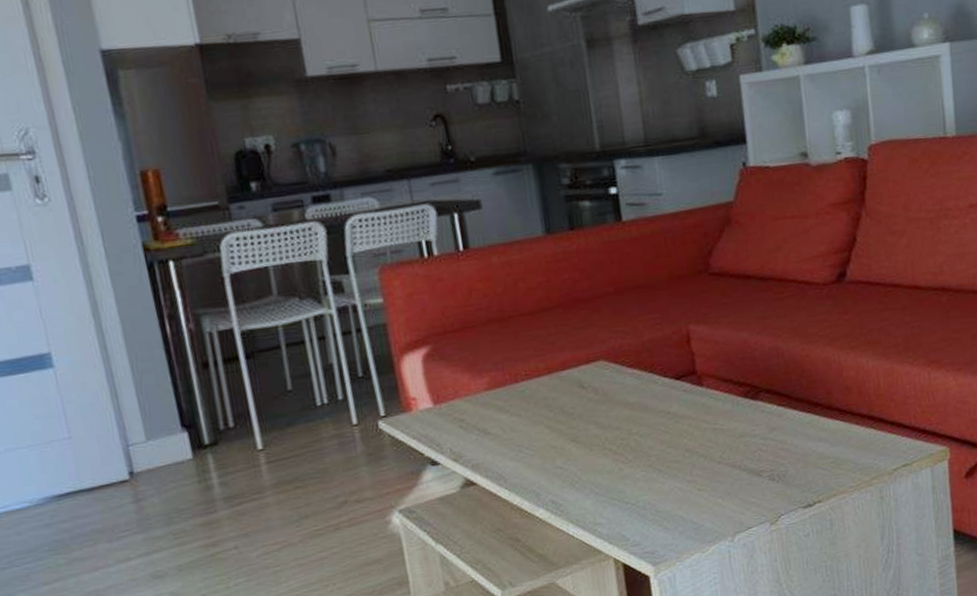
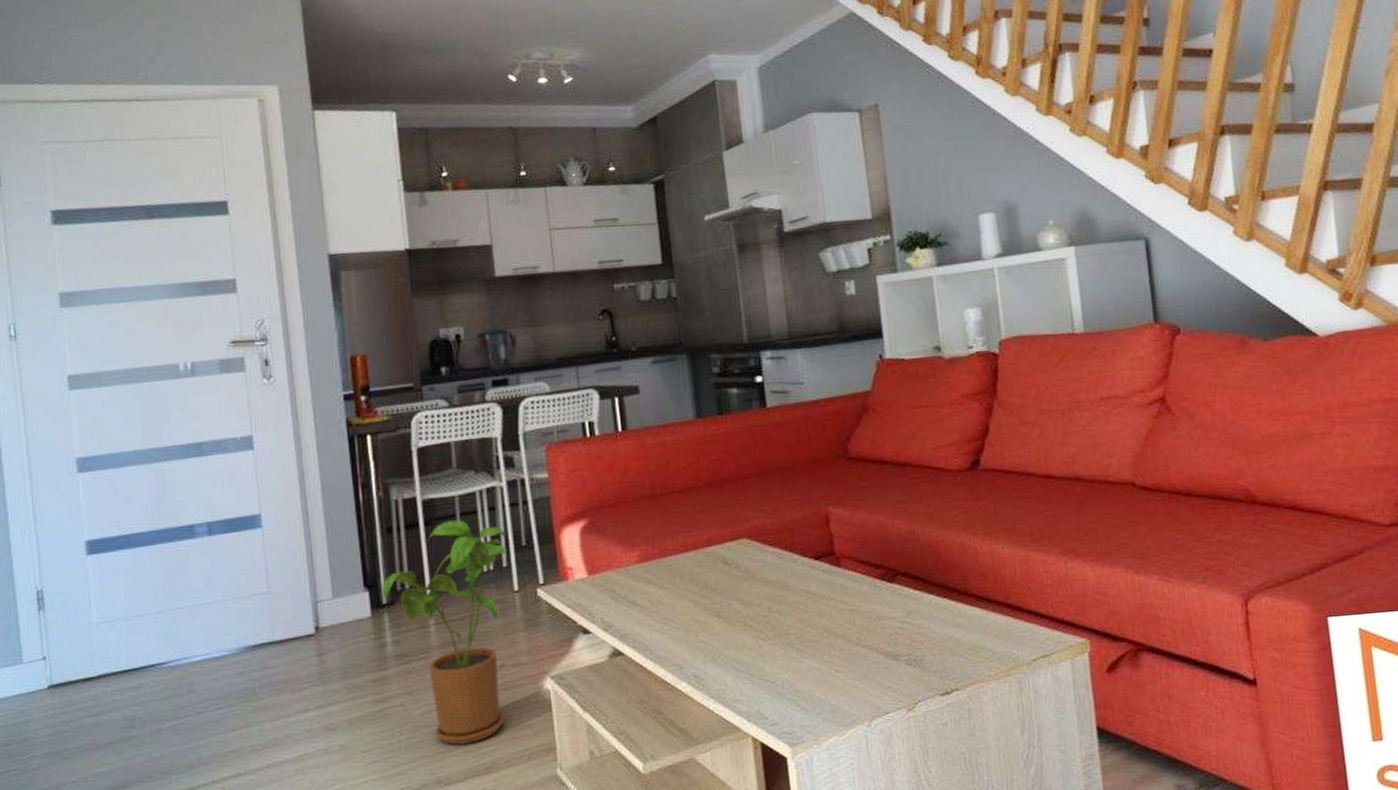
house plant: none [202,351,352,585] -> present [381,520,506,745]

